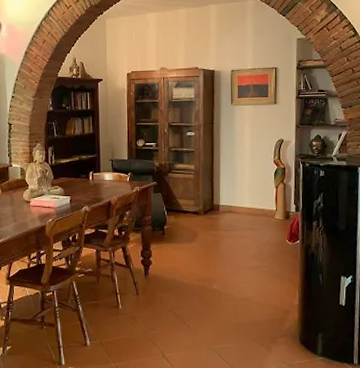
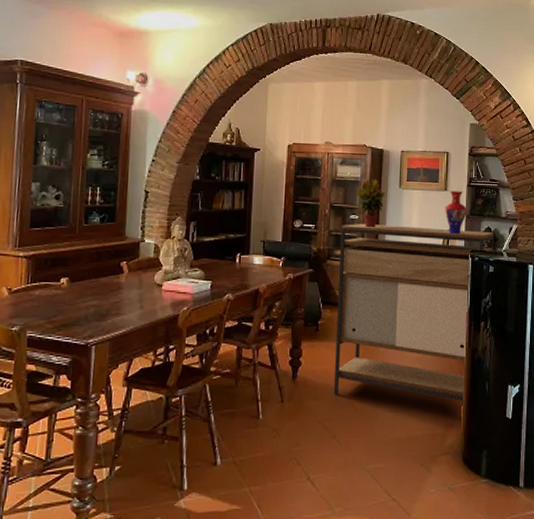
shelving unit: none [179,139,324,292] -> present [333,224,494,402]
potted plant: none [190,98,219,143] -> present [354,179,386,228]
vase: none [275,103,297,144] -> present [444,191,467,235]

